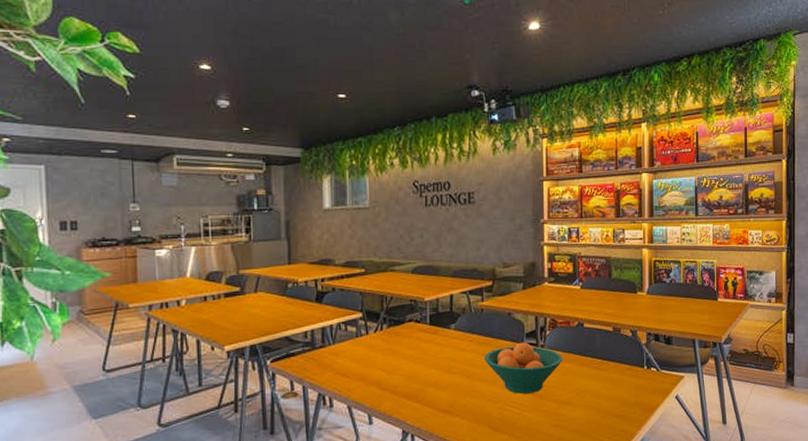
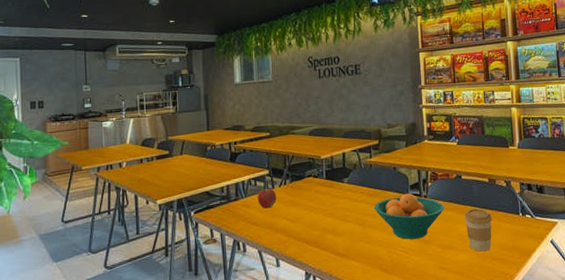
apple: none [348,334,371,357] -> present [257,188,277,209]
coffee cup: none [584,360,615,408] -> present [464,208,492,252]

